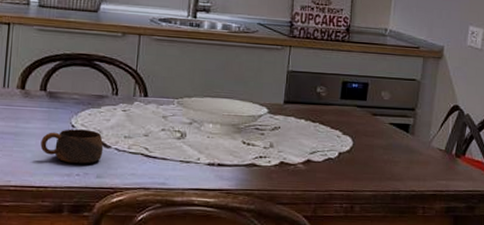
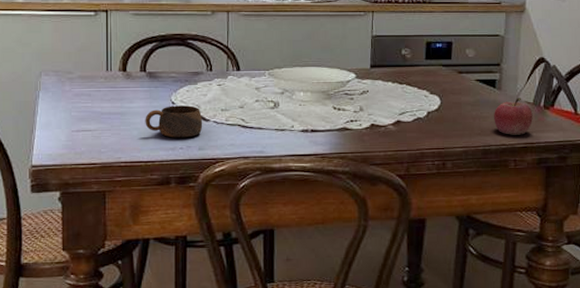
fruit: none [405,144,444,182] -> present [494,98,533,135]

